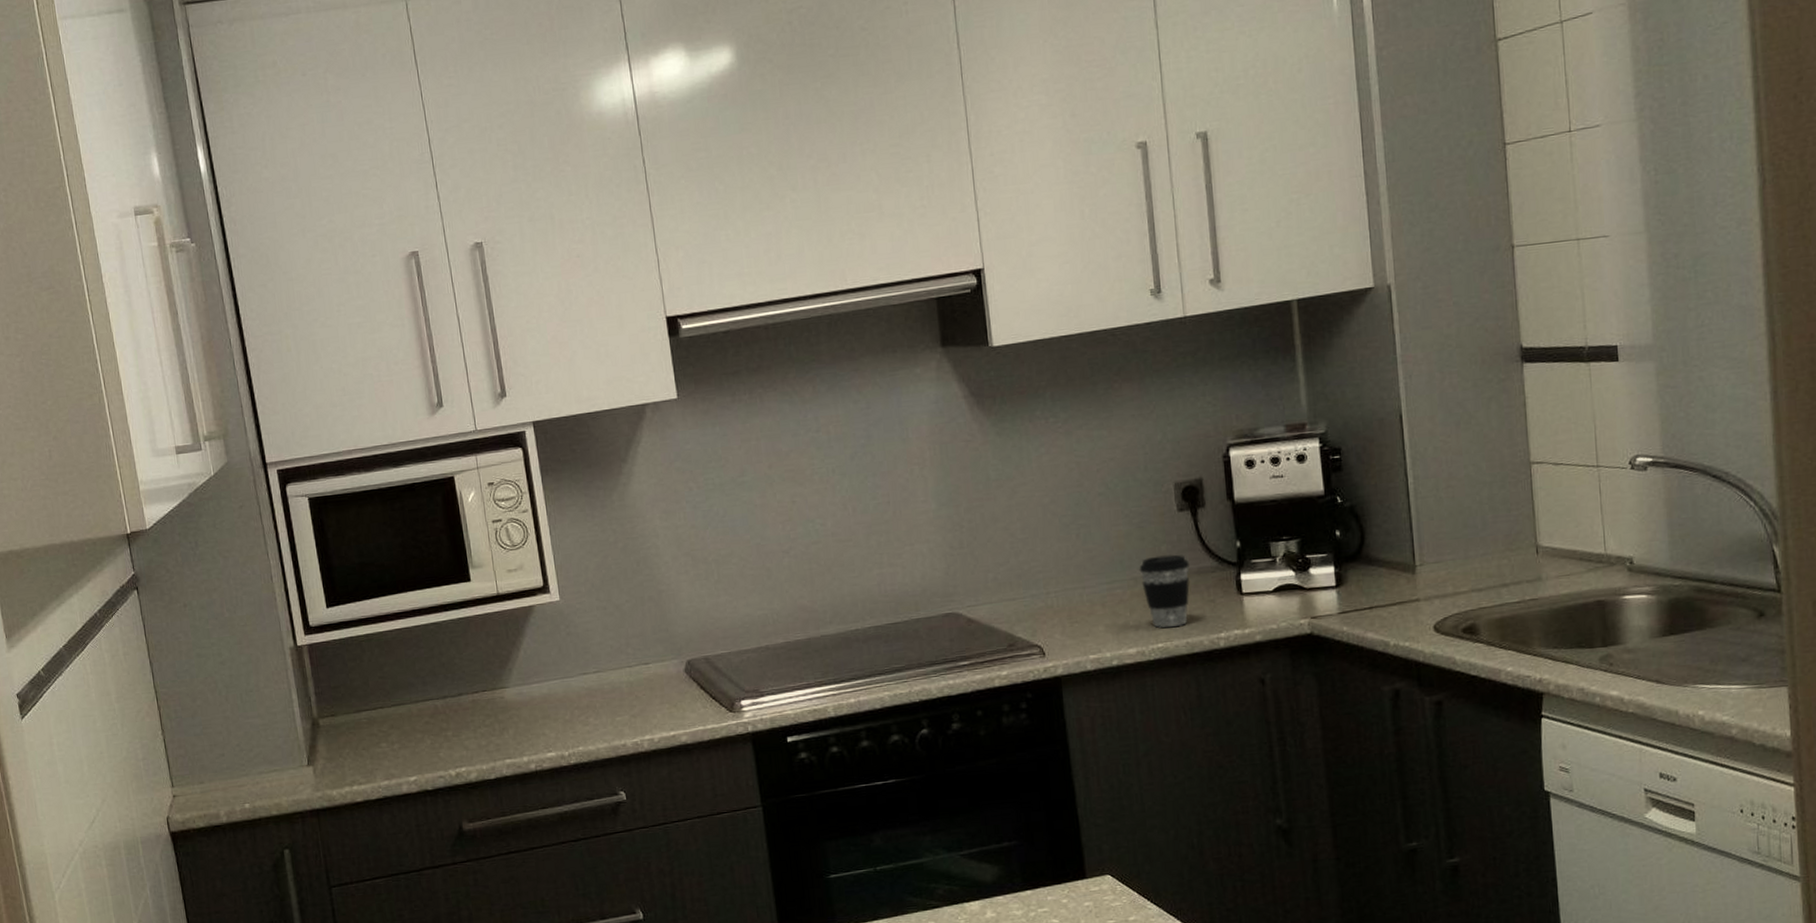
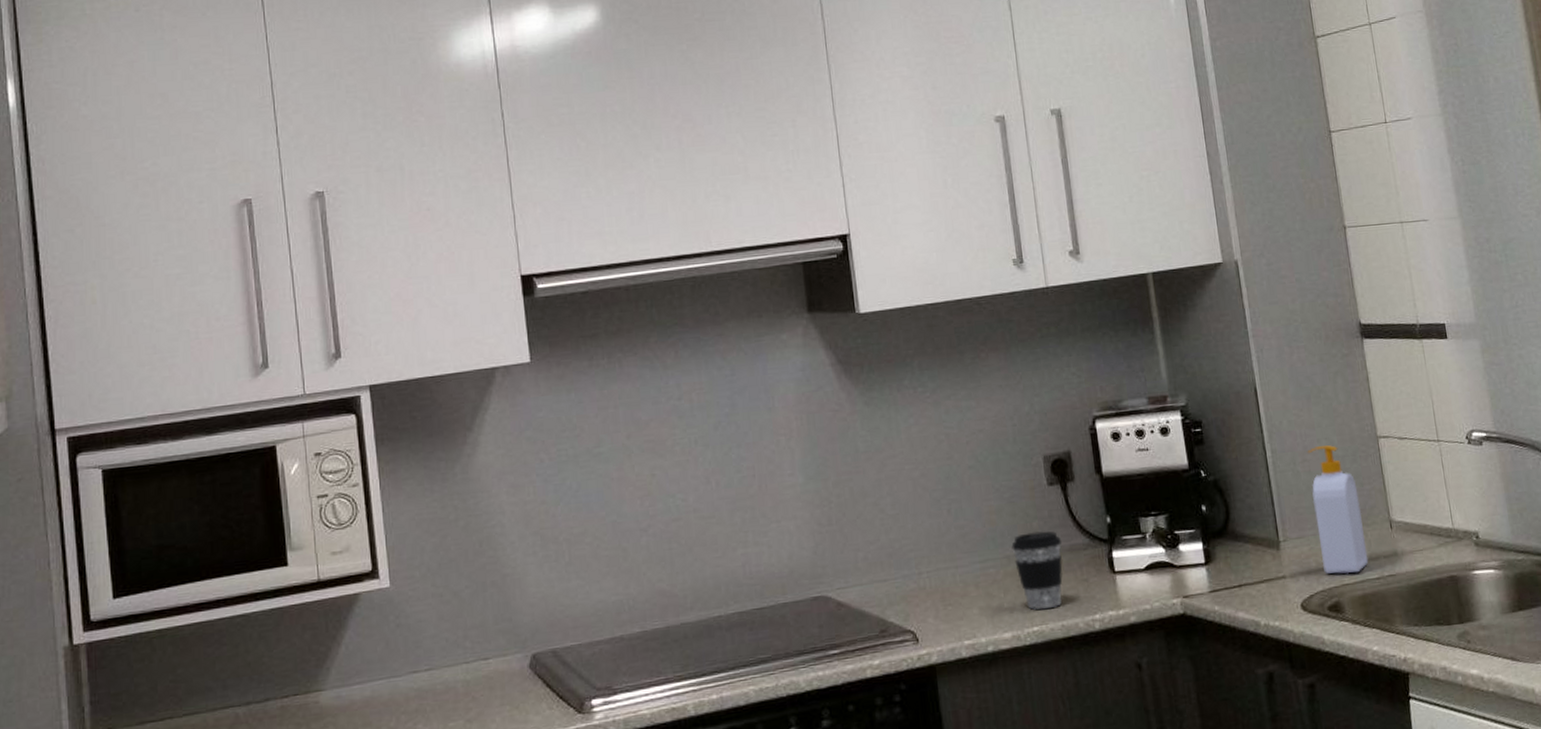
soap bottle: none [1452,471,1510,598] -> present [1307,445,1369,574]

